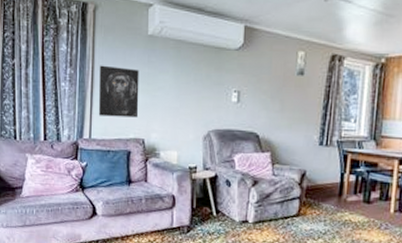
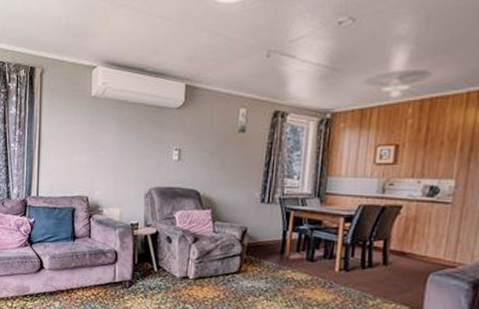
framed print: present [98,65,139,118] -> none [45,126,83,176]

